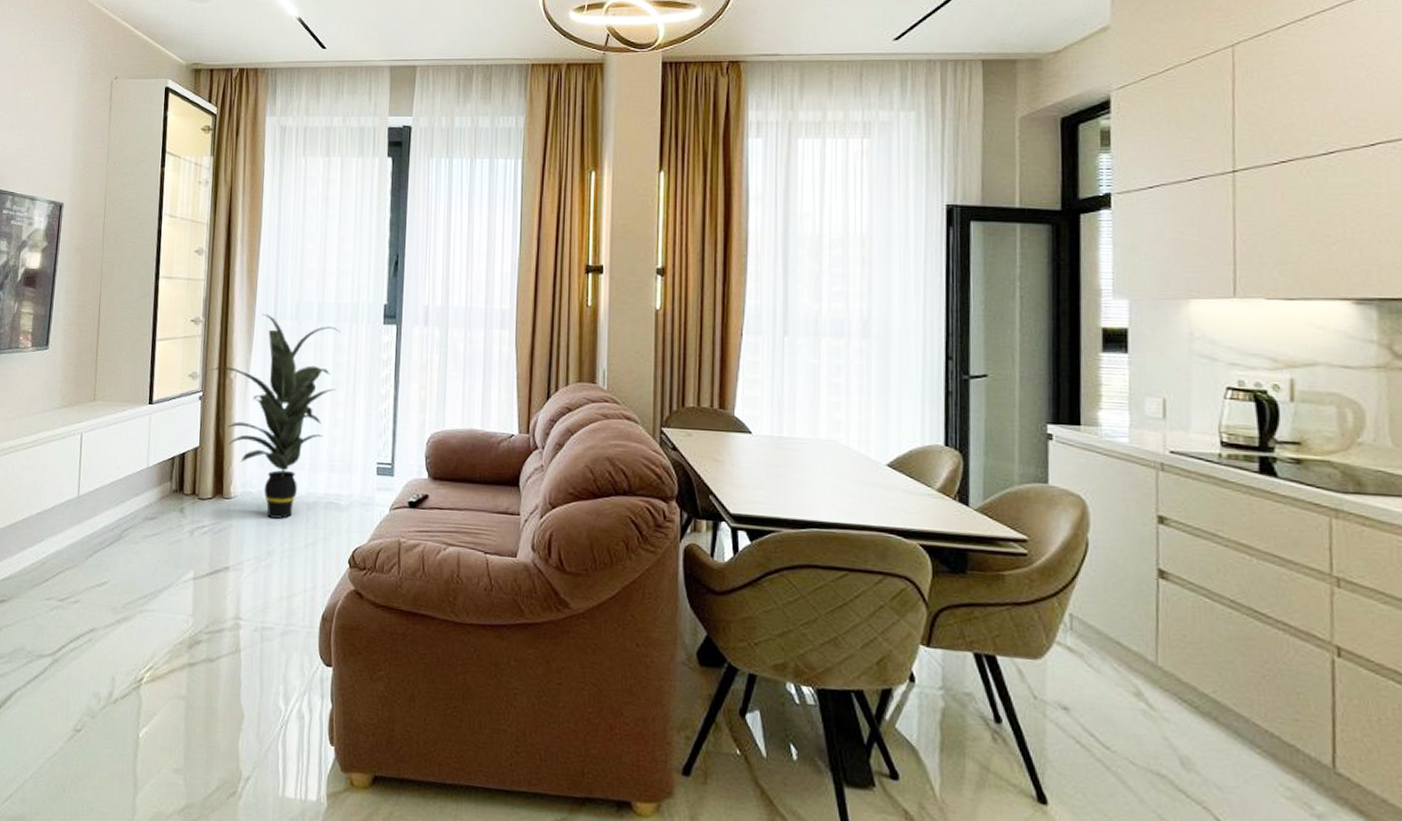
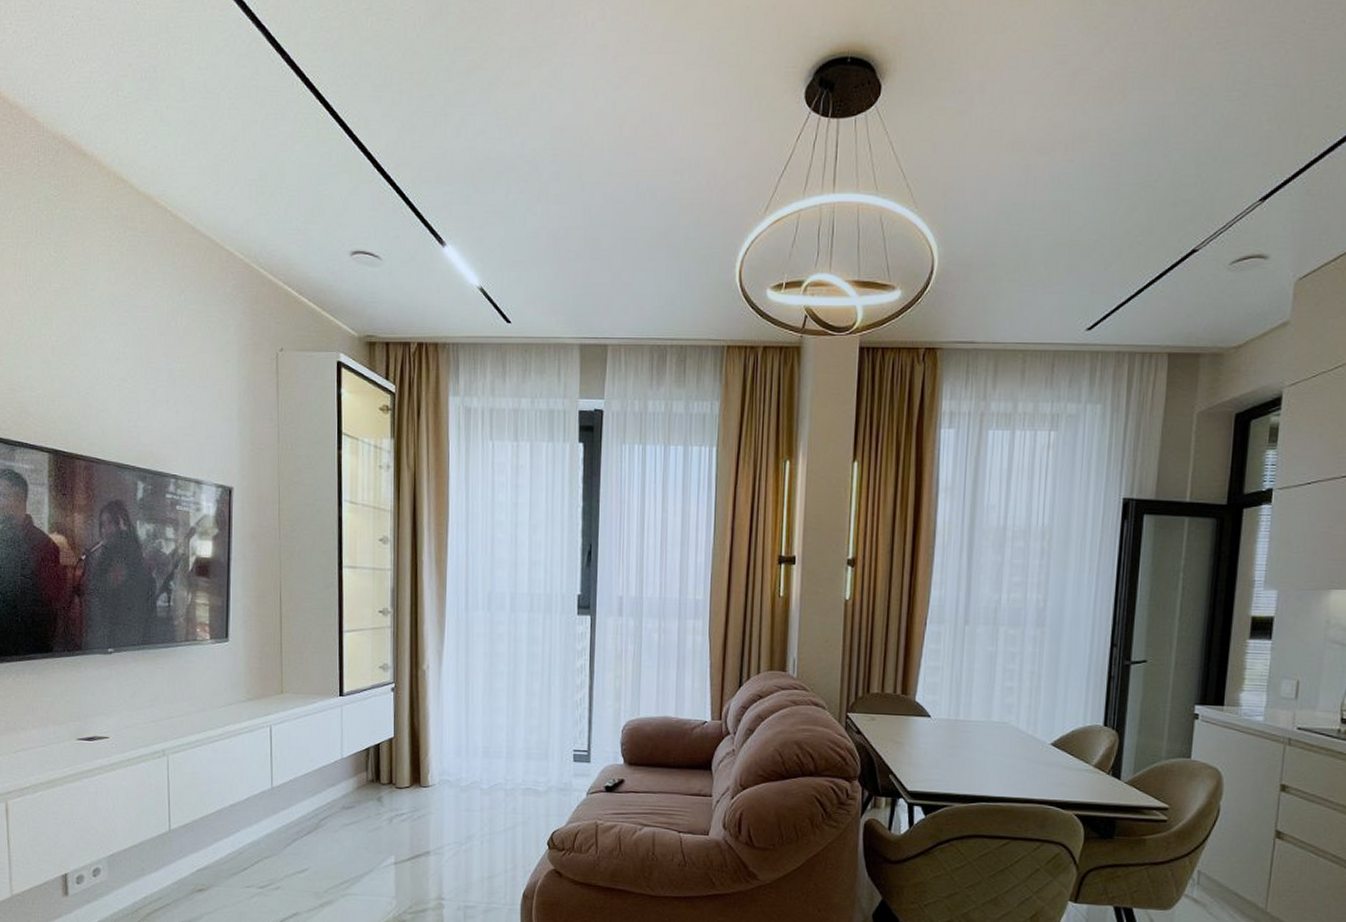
indoor plant: present [211,314,340,519] -> none [403,605,534,805]

